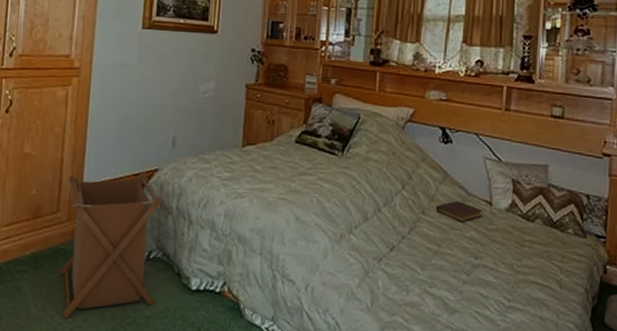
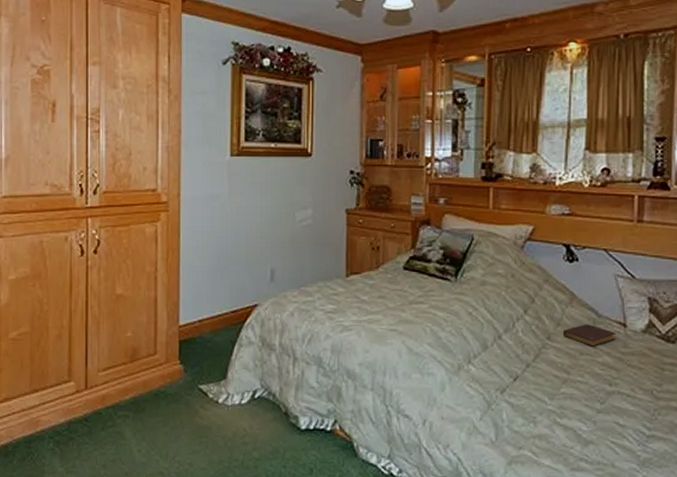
laundry basket: present [60,171,164,319] -> none [162,308,265,463]

